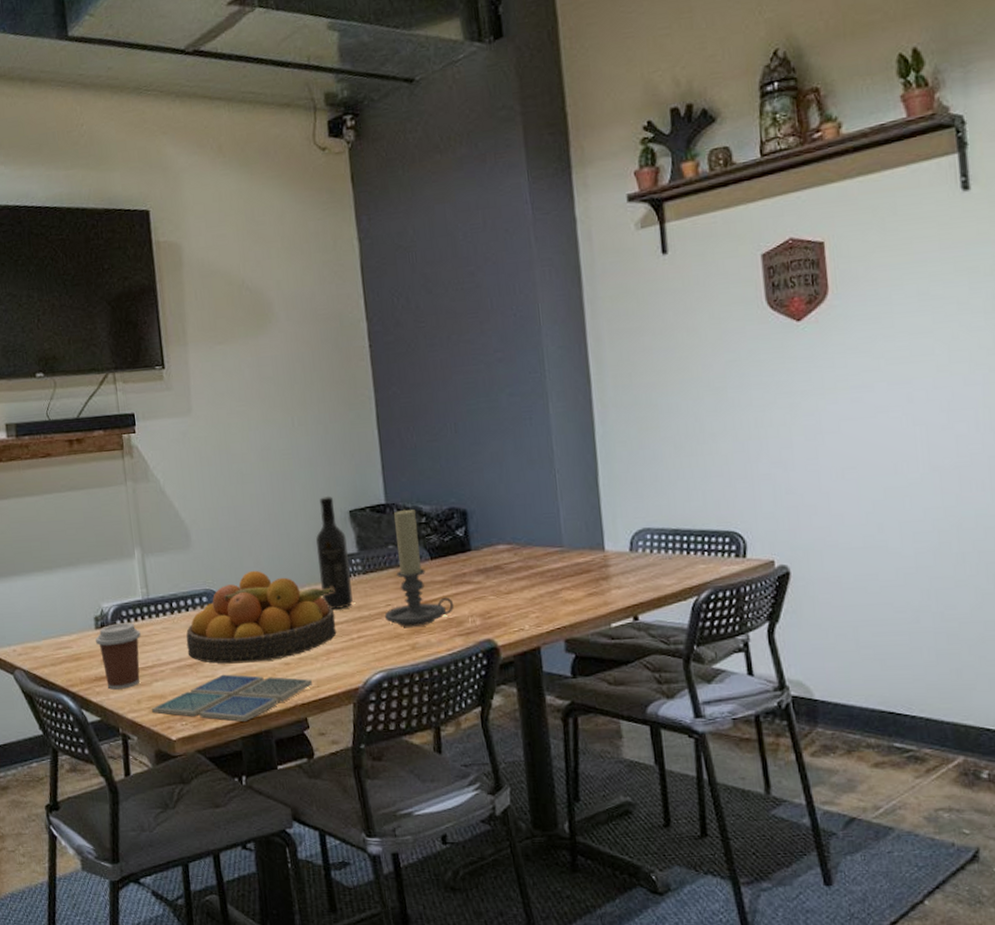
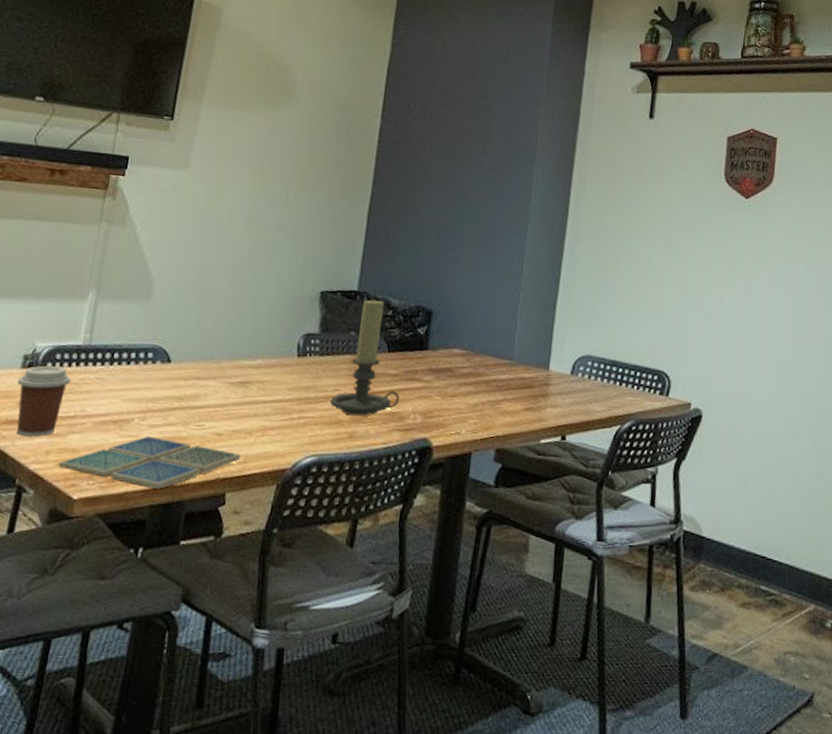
fruit bowl: present [186,570,337,664] -> none [116,333,287,429]
wine bottle: present [315,495,353,609] -> none [272,273,312,387]

